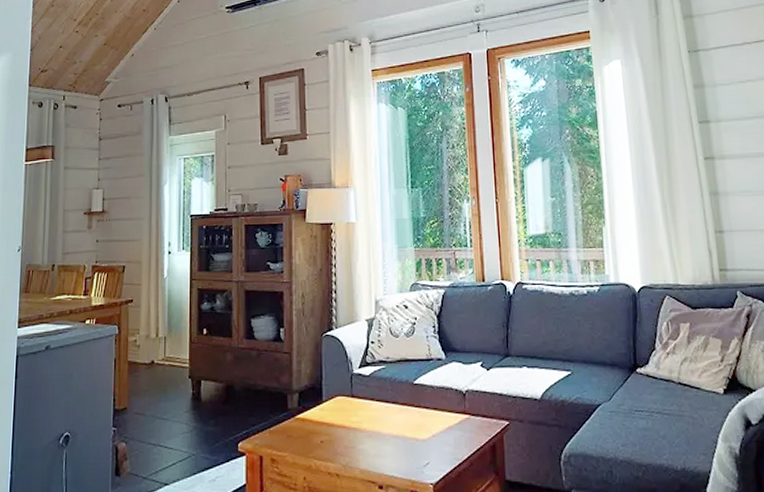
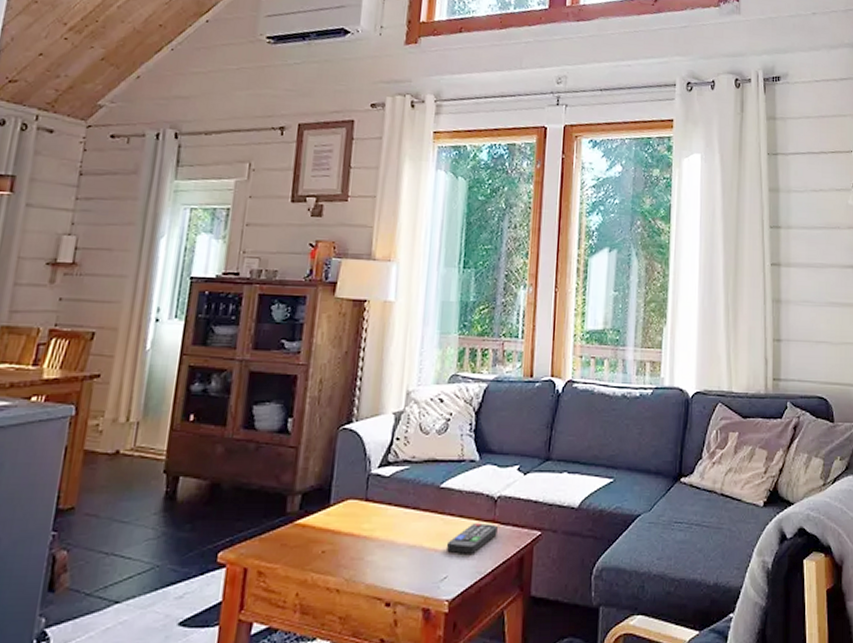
remote control: none [426,414,469,443] -> present [447,522,498,554]

